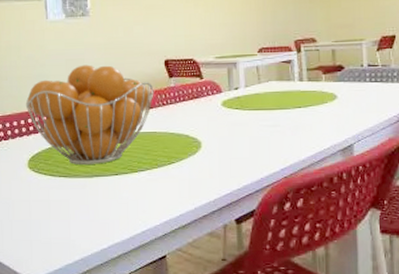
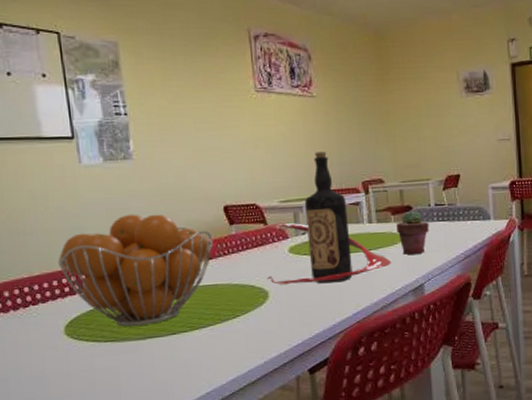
bottle: none [200,11,321,138] -> present [264,152,392,285]
potted succulent: none [327,70,361,115] -> present [396,210,430,255]

